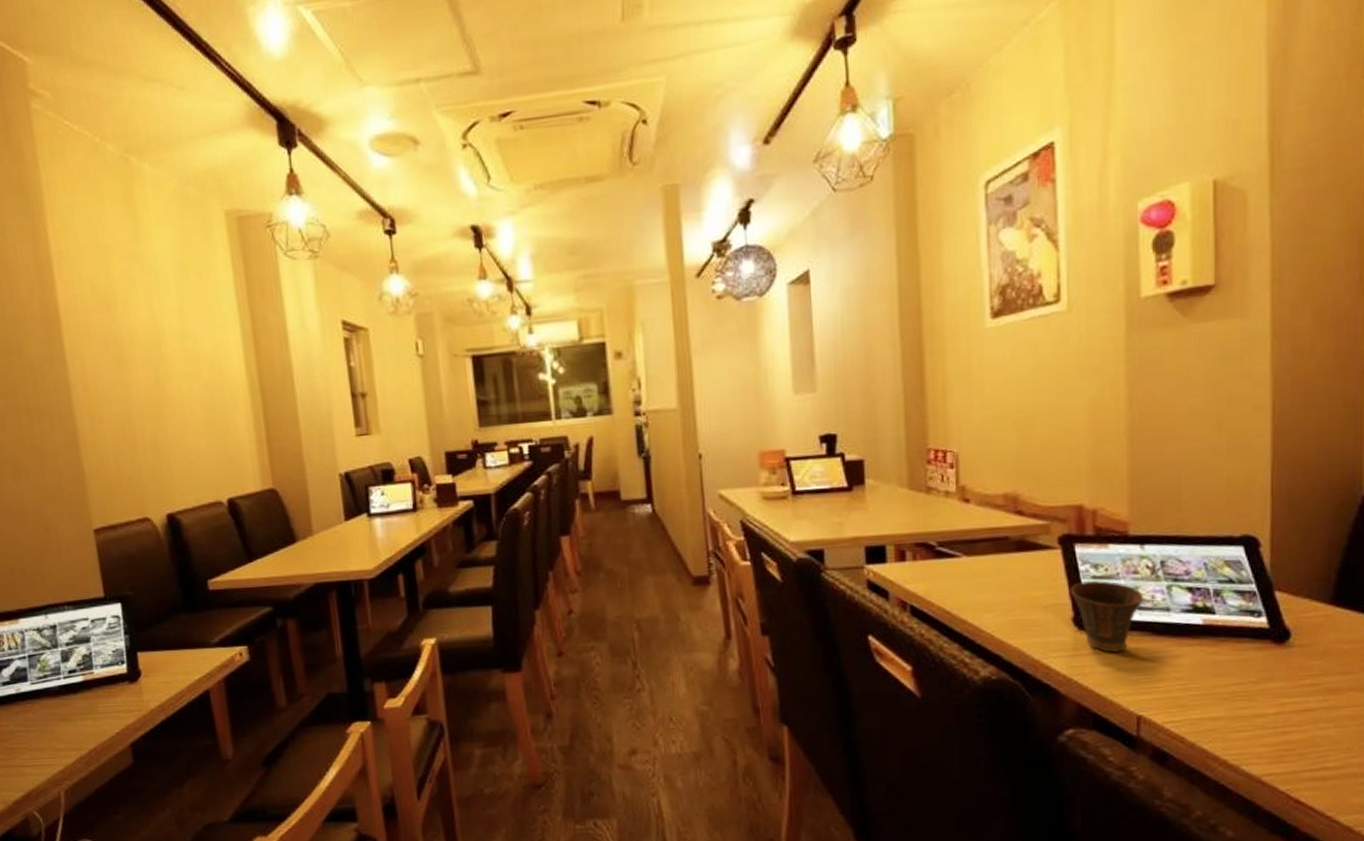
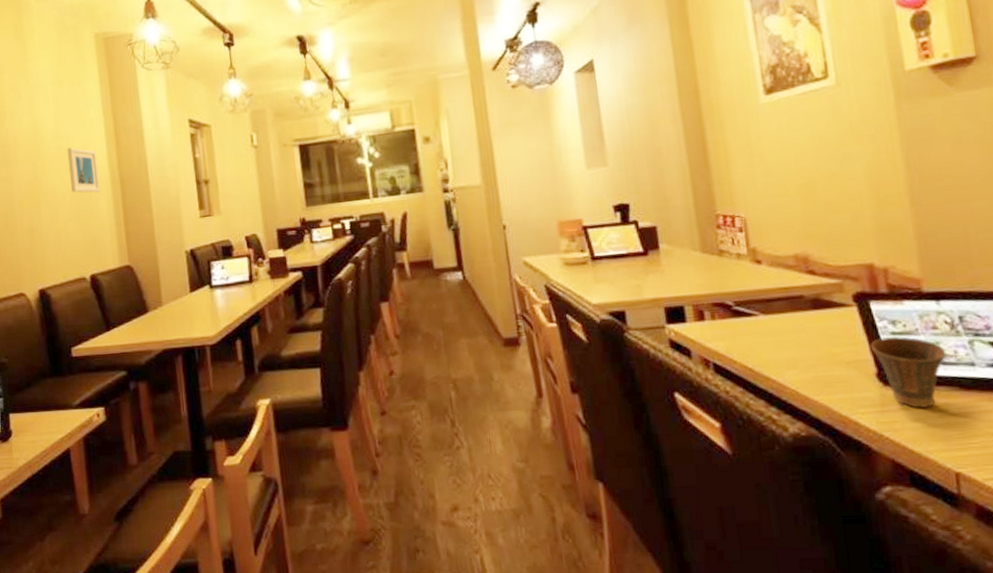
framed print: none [195,349,237,404] -> present [67,147,100,193]

